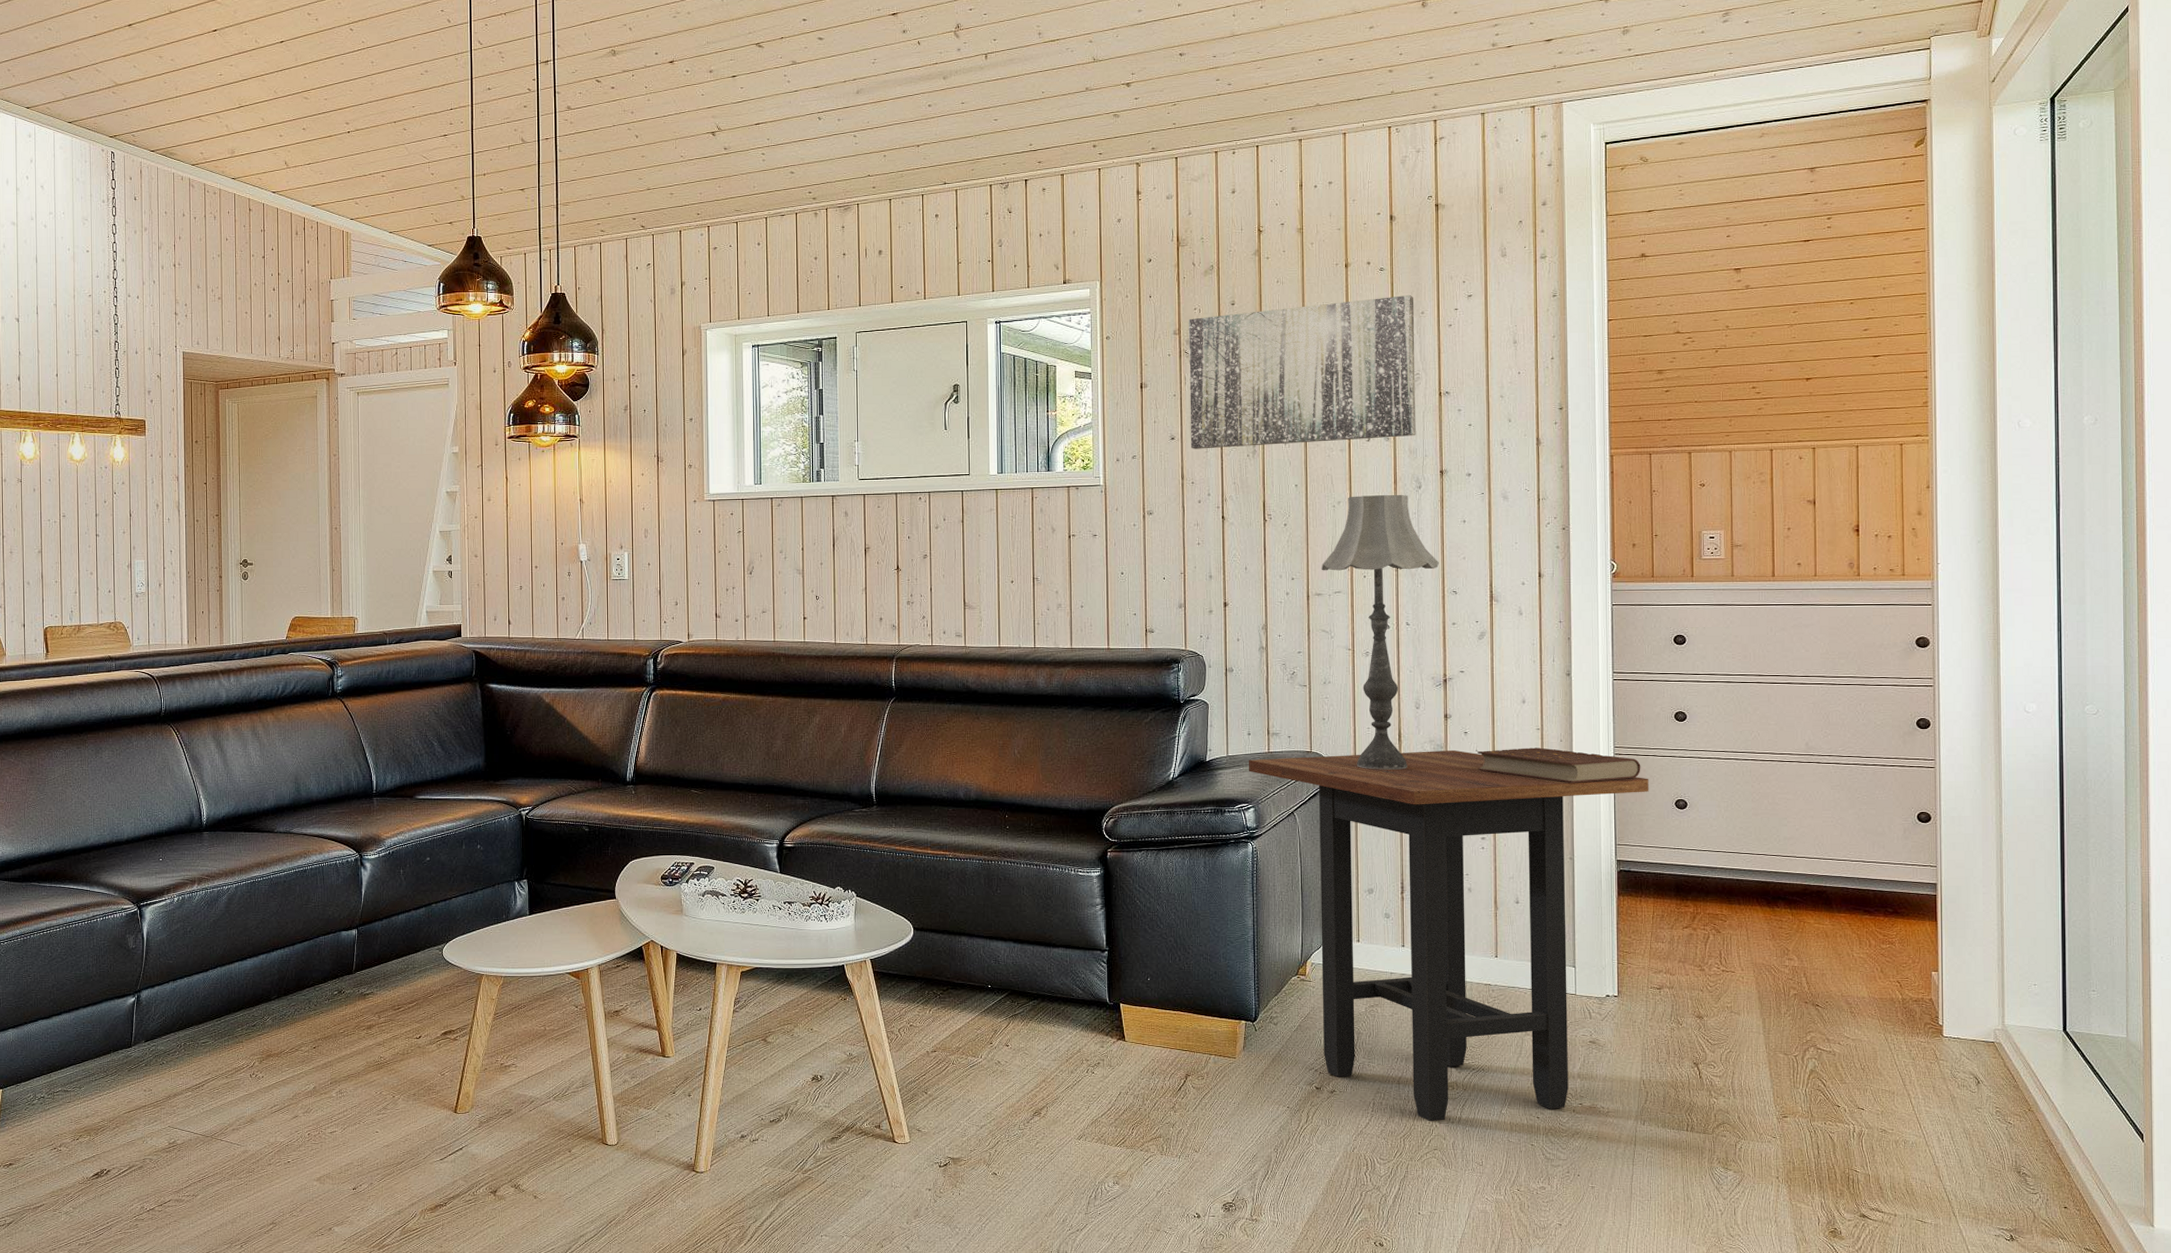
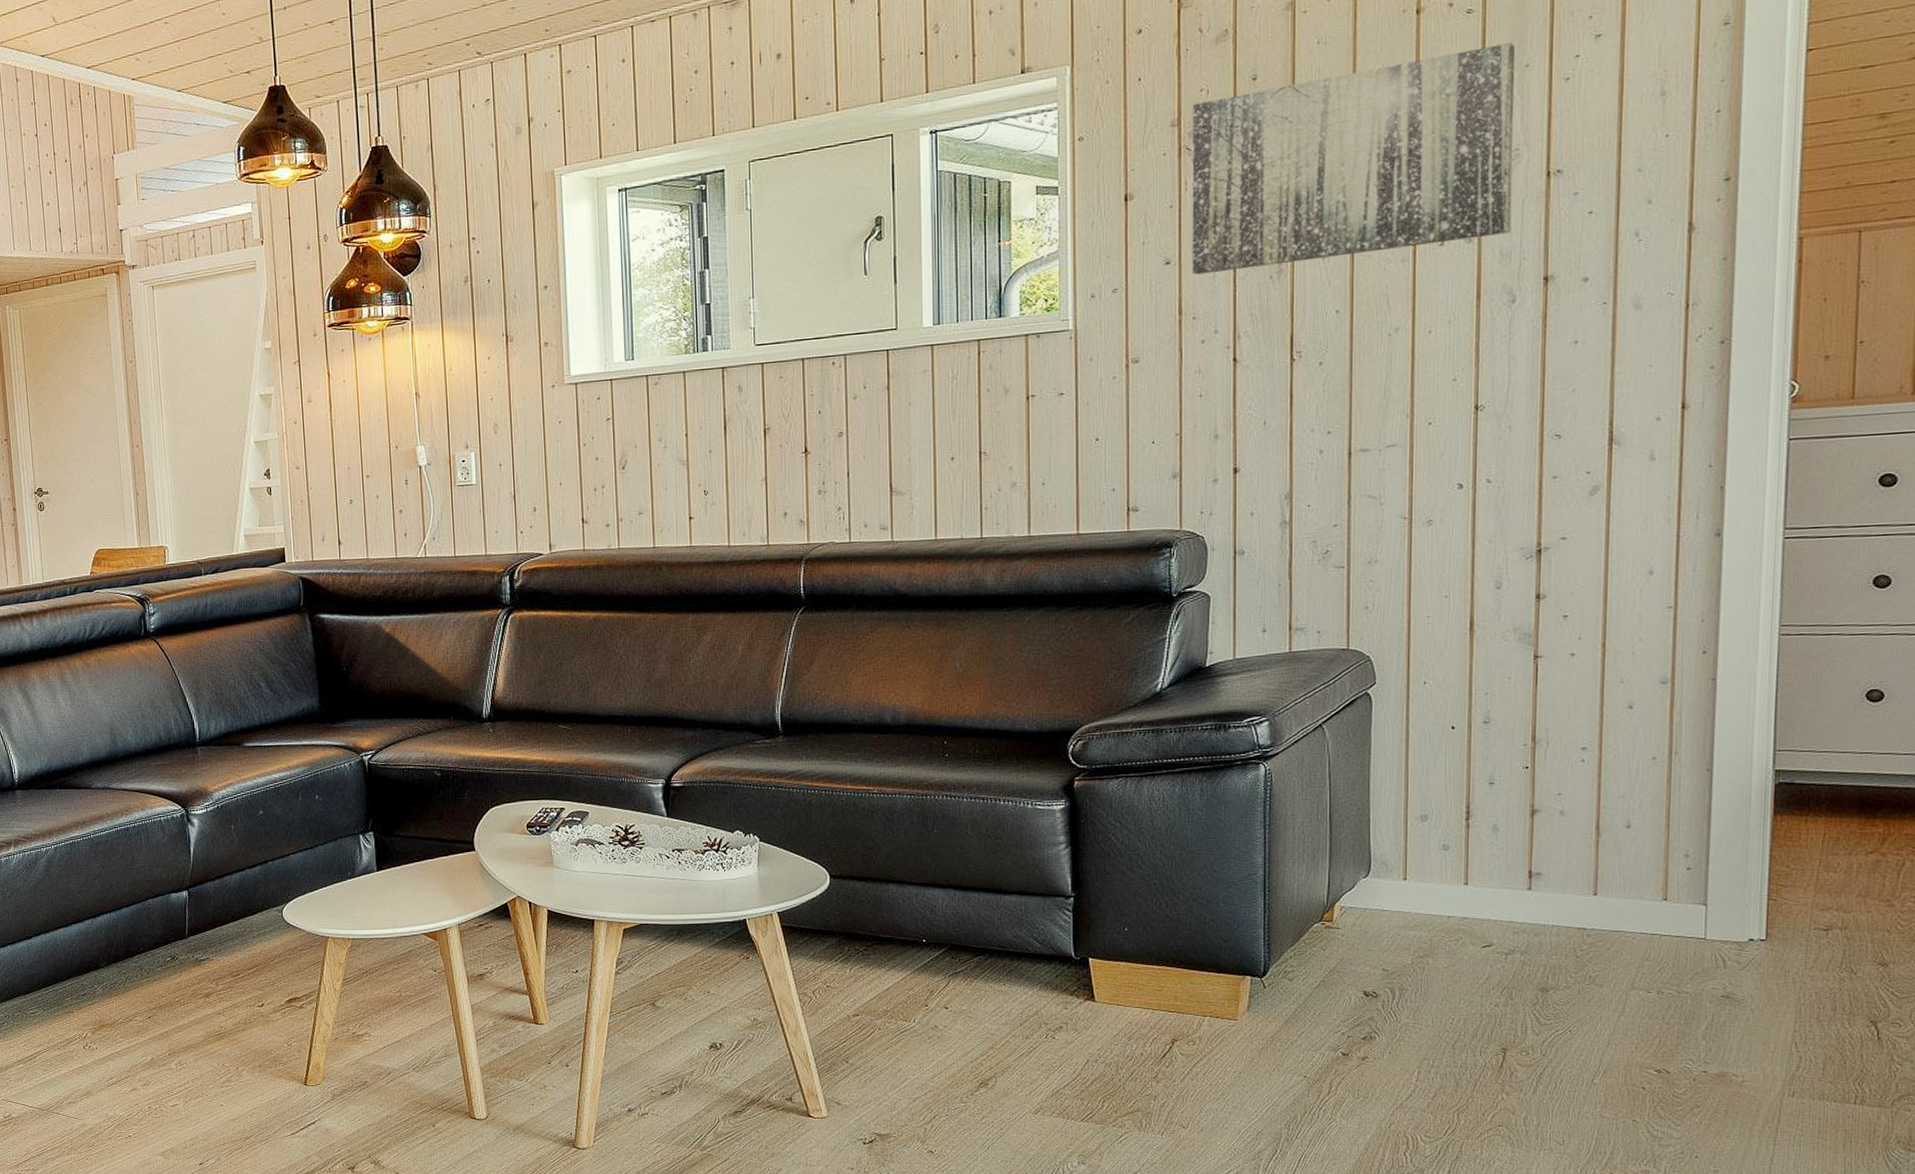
side table: present [1248,749,1649,1122] -> none [1262,638,1829,1094]
table lamp: present [1321,494,1440,770] -> none [1368,312,1538,668]
book: present [1477,747,1641,783] -> none [1580,630,1819,675]

